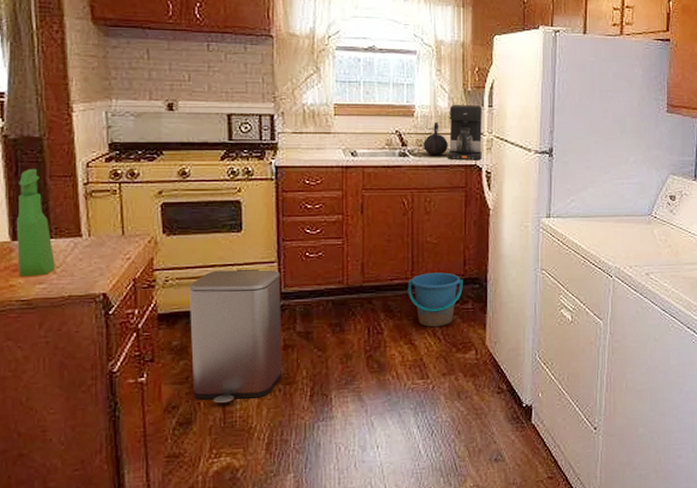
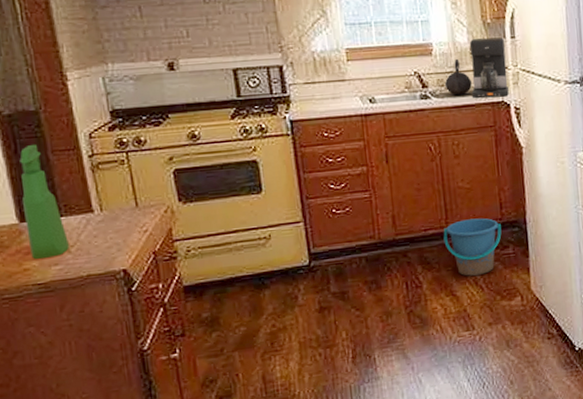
pedal bin: present [189,269,282,404] -> none [212,230,321,374]

